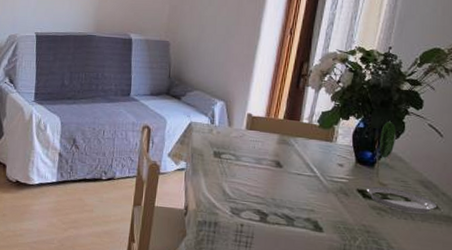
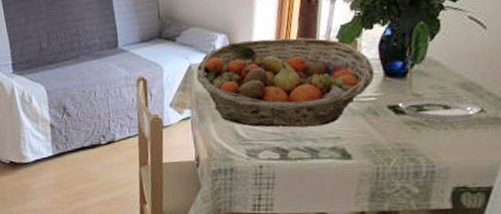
fruit basket: none [194,110,348,197] -> present [196,37,375,128]

